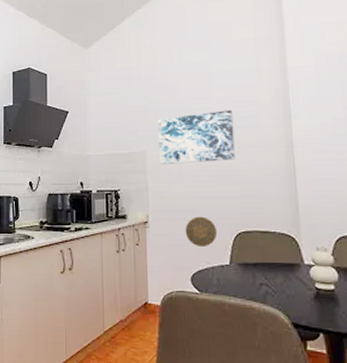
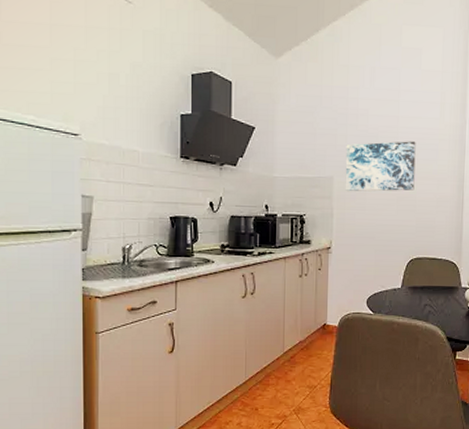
decorative plate: present [185,216,218,248] -> none [364,243,393,272]

